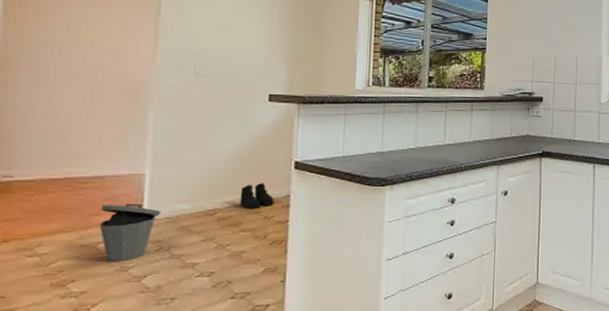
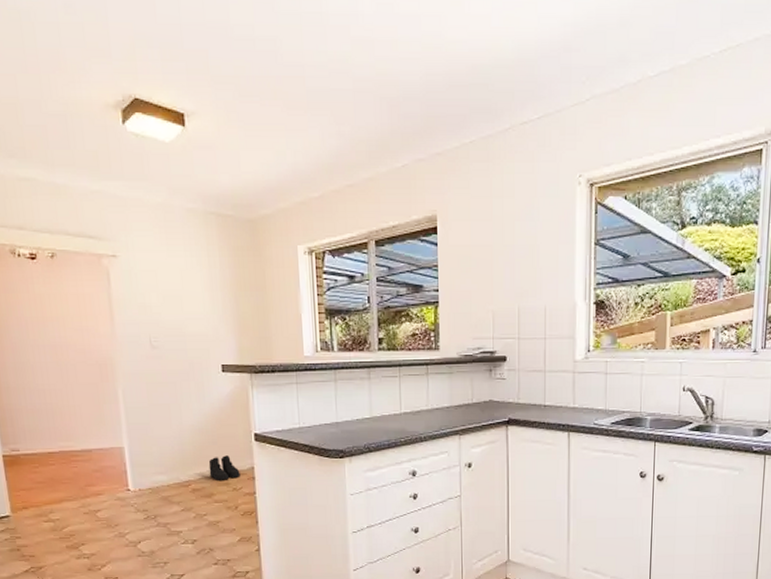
trash can: present [99,203,162,262] -> none [93,475,144,529]

